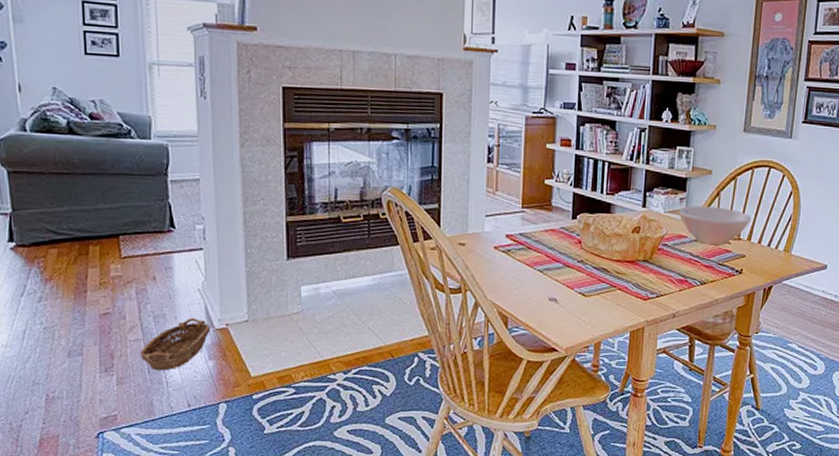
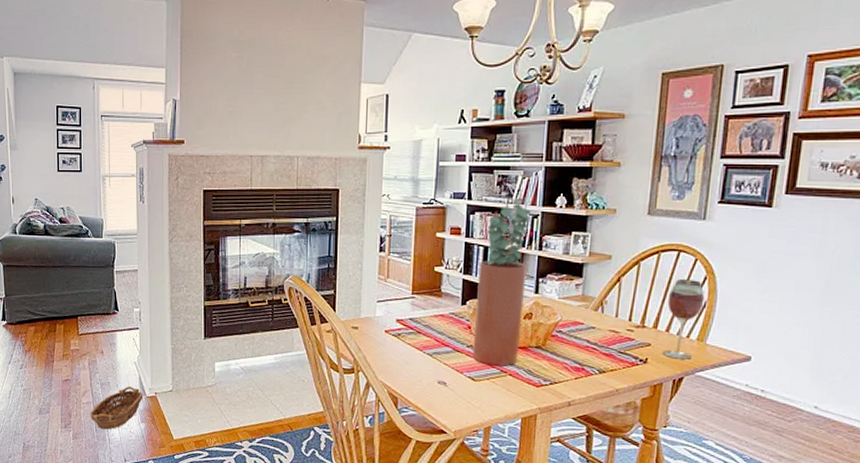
vase: none [583,101,639,282] -> present [472,189,531,368]
bowl: present [678,206,752,246] -> none [574,292,658,333]
wineglass: none [755,194,791,269] -> present [663,279,705,360]

